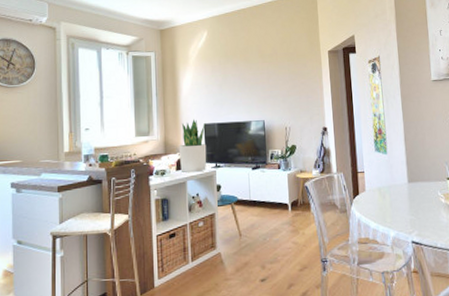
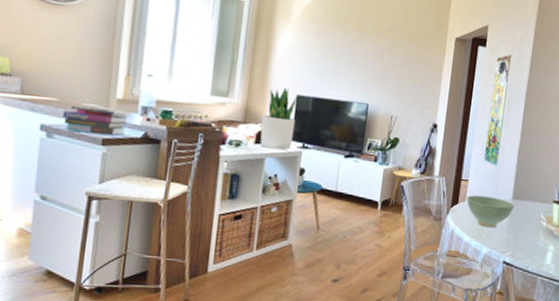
books: none [26,161,77,185] -> present [62,105,132,136]
bowl: none [366,183,412,212] -> present [466,195,515,228]

